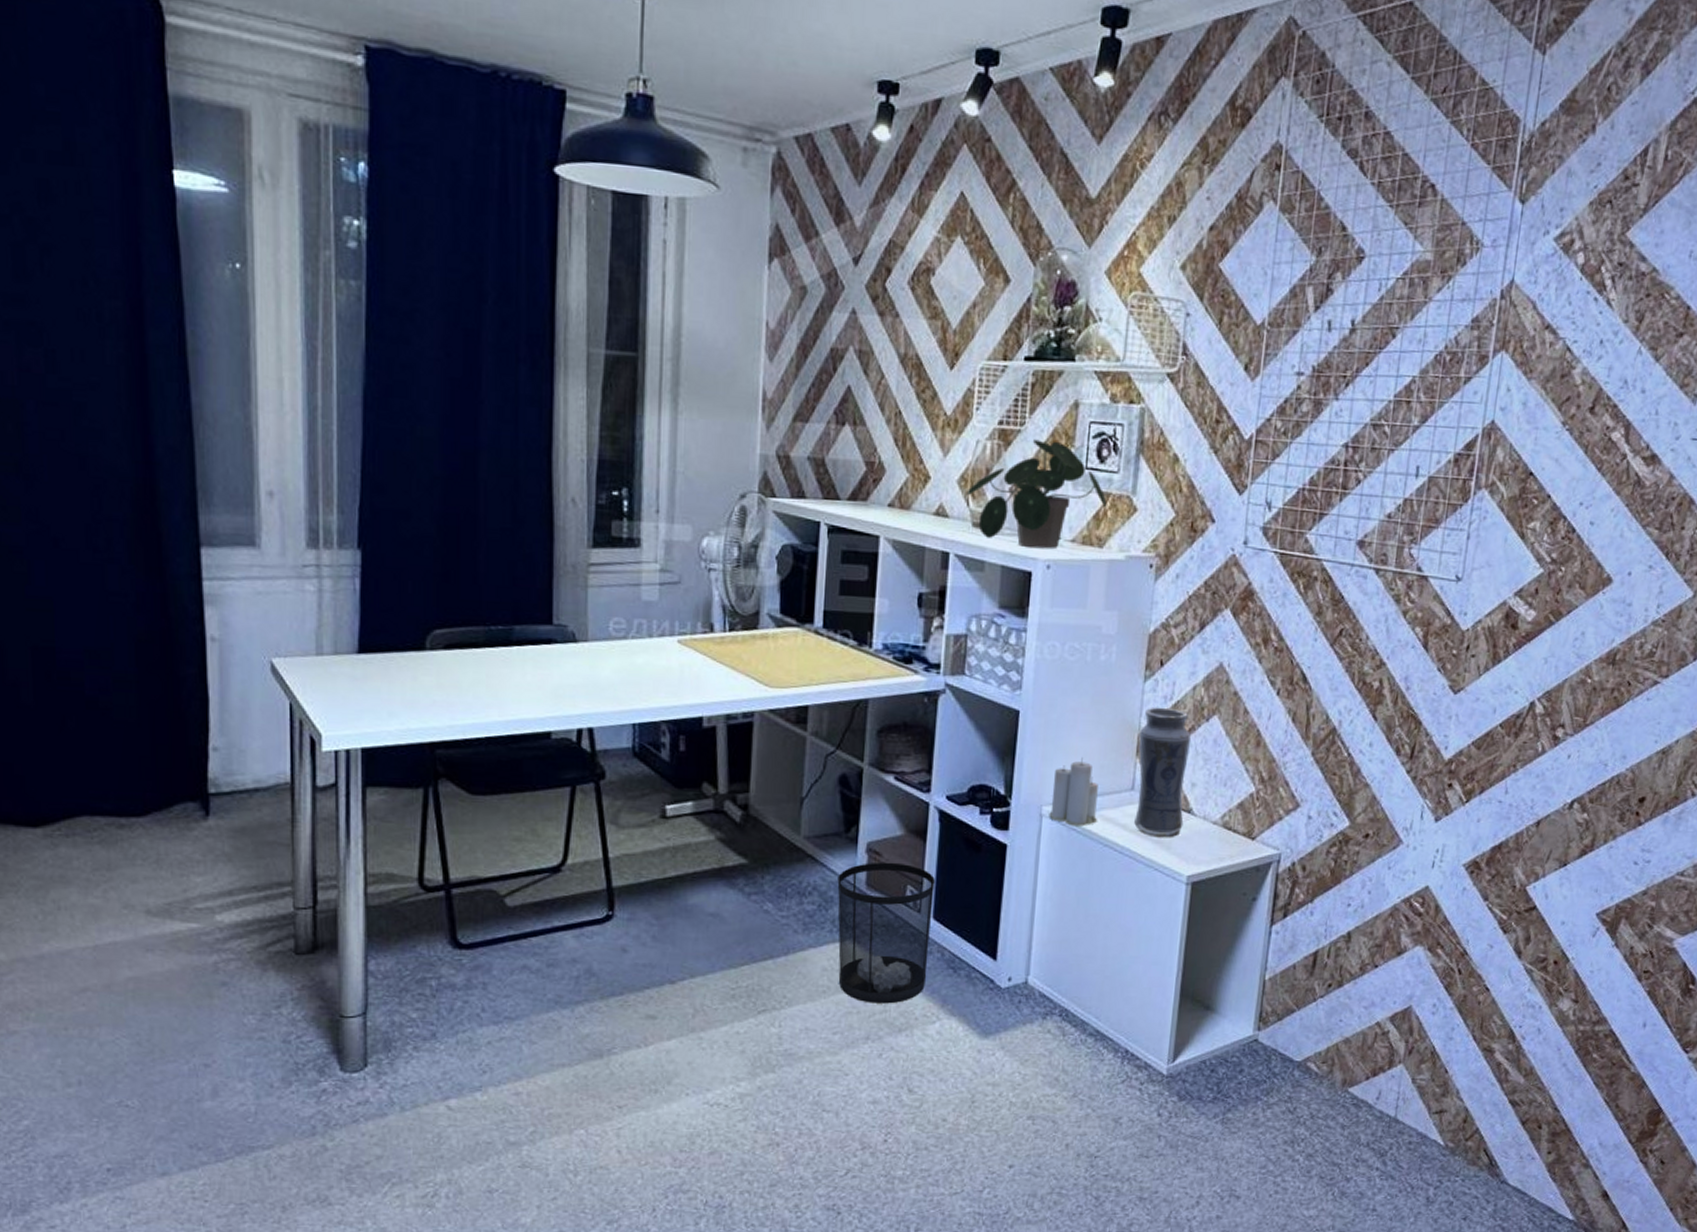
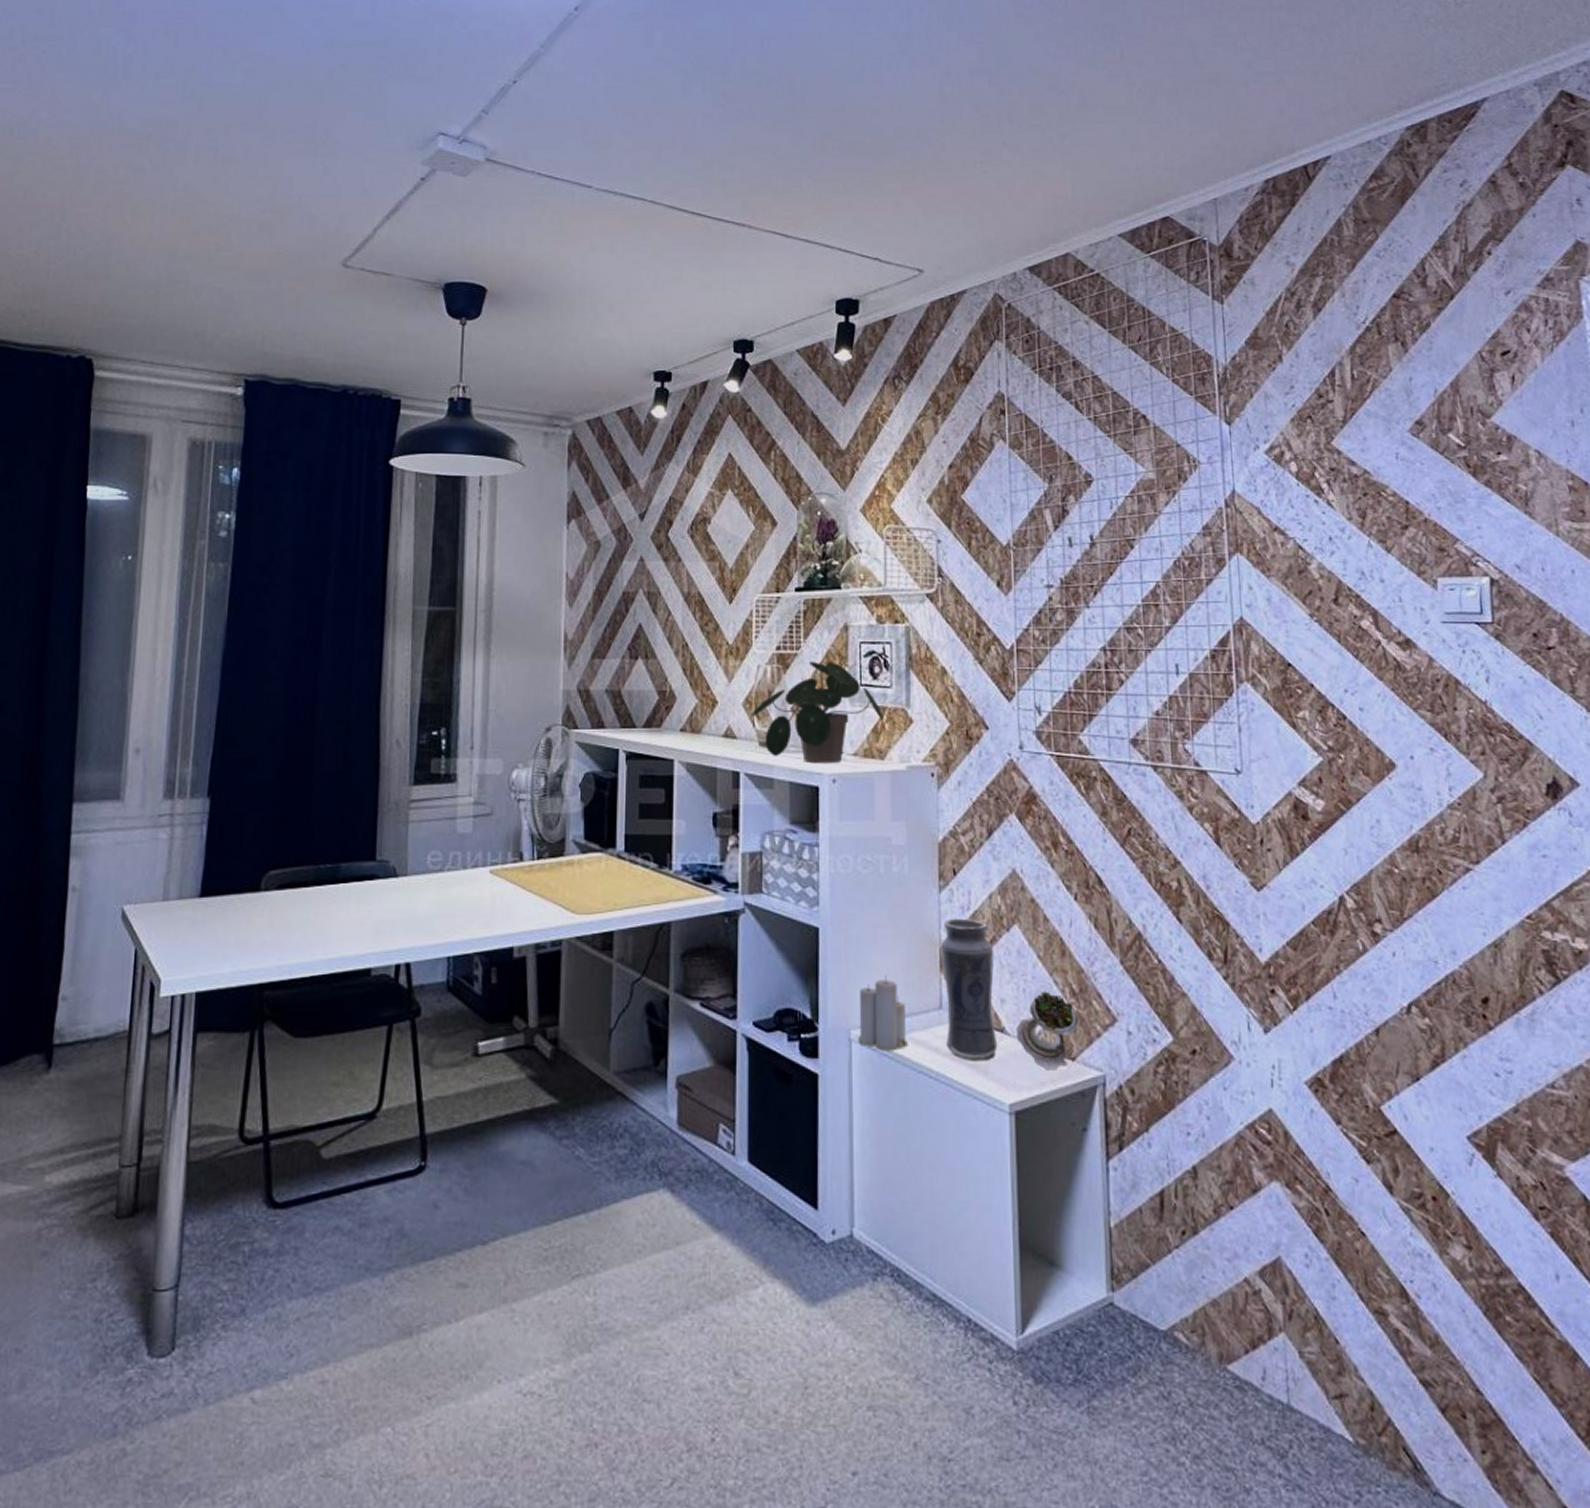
waste bin: present [837,862,936,1004] -> none [648,1097,749,1265]
succulent plant: none [1202,777,1265,849] -> present [1015,991,1079,1072]

